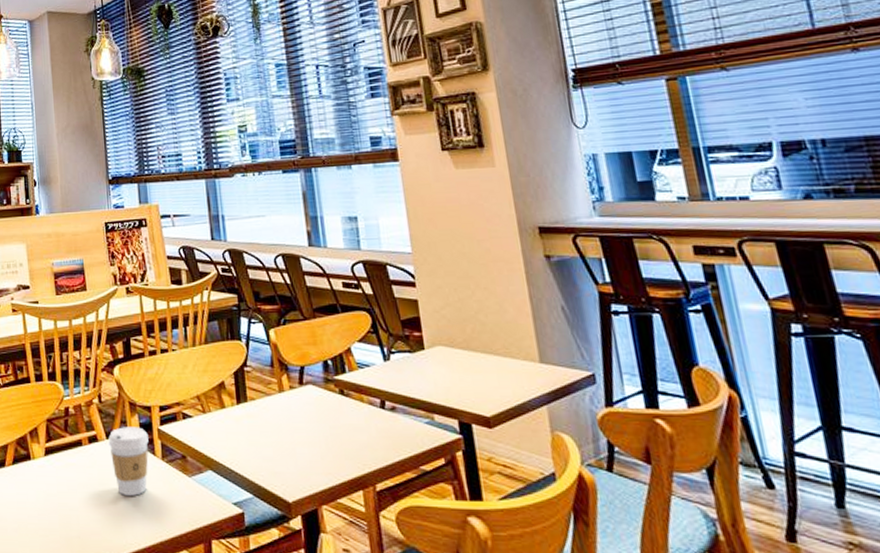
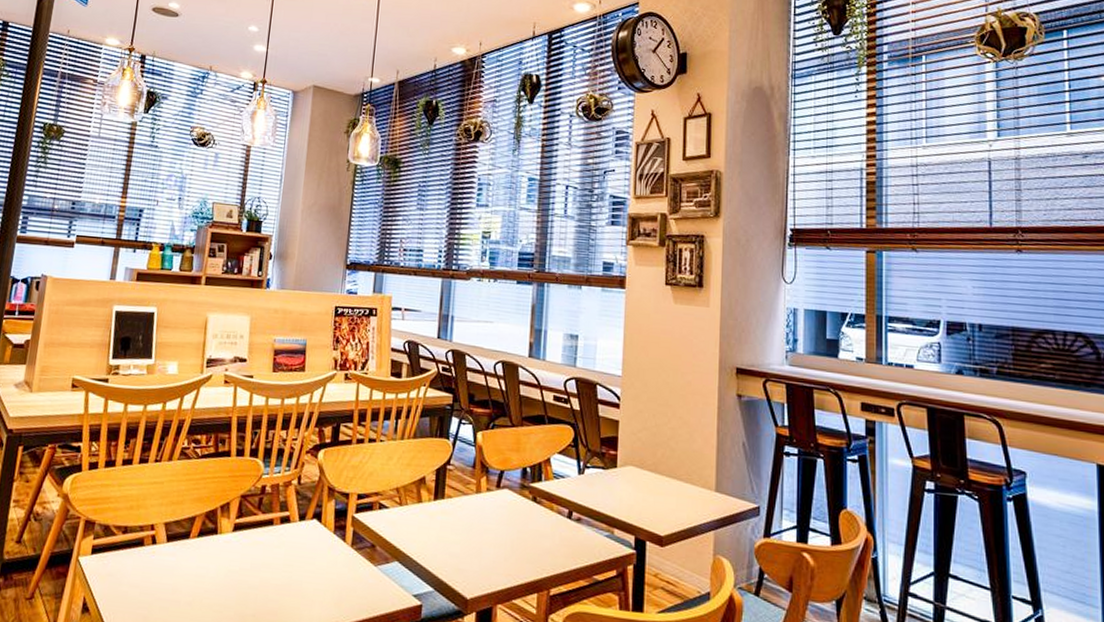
coffee cup: present [108,427,149,496] -> none [300,510,342,580]

